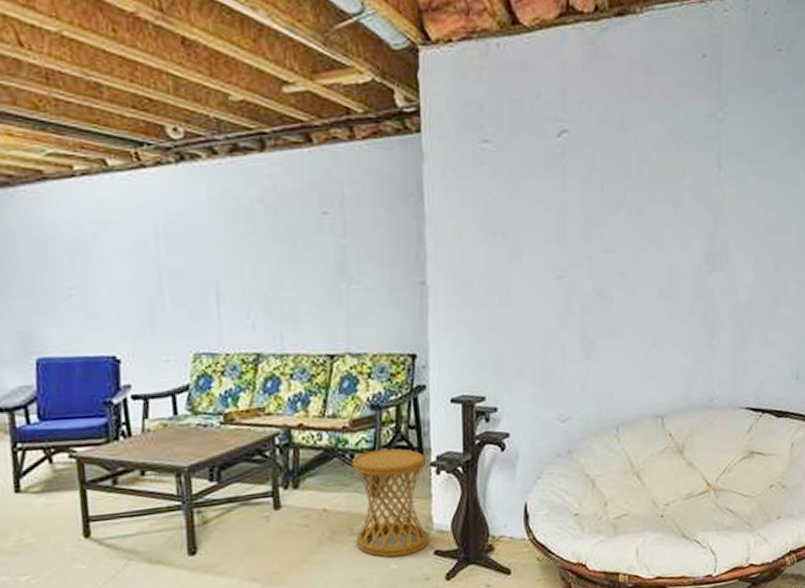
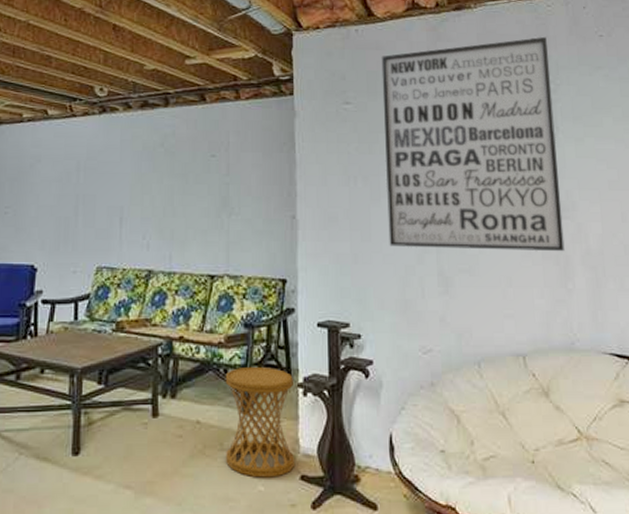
wall art: none [527,51,719,312] -> present [381,36,565,251]

